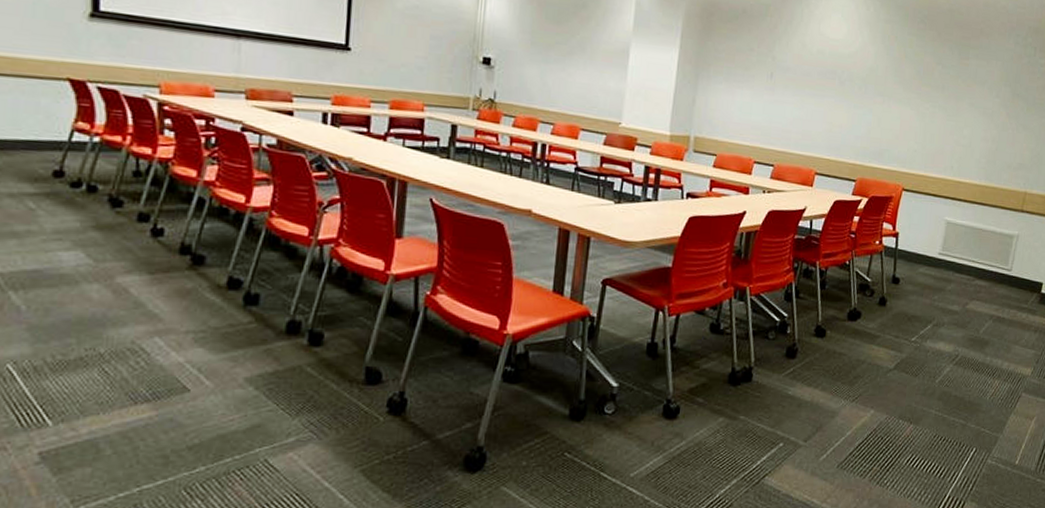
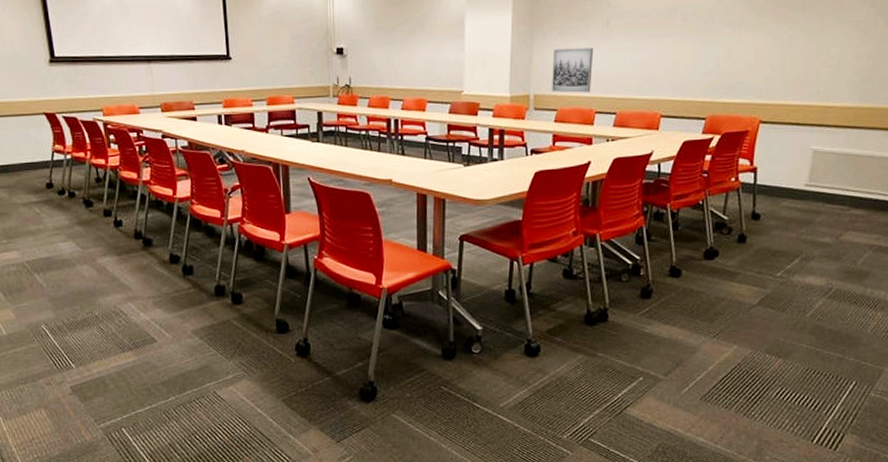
wall art: none [712,93,757,142] -> present [551,47,594,93]

